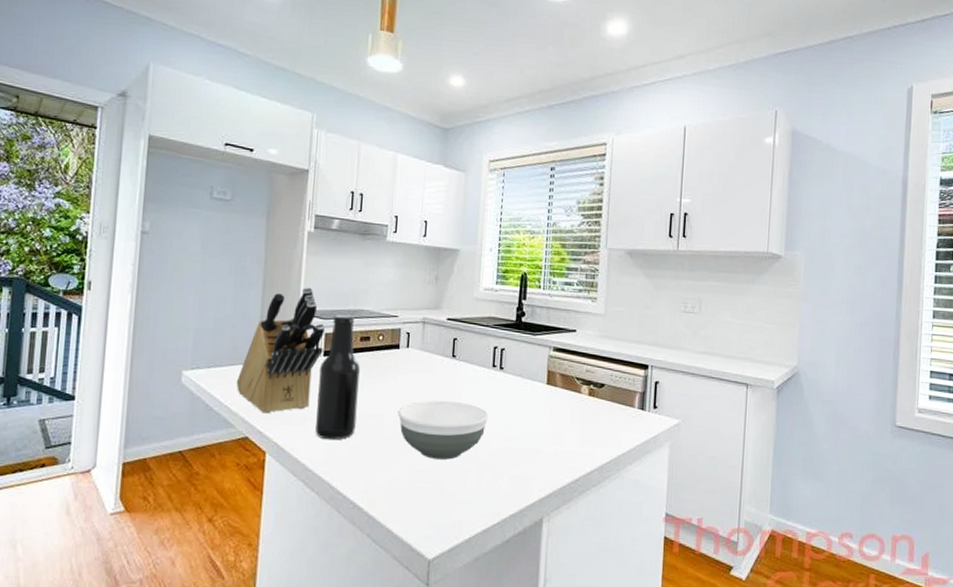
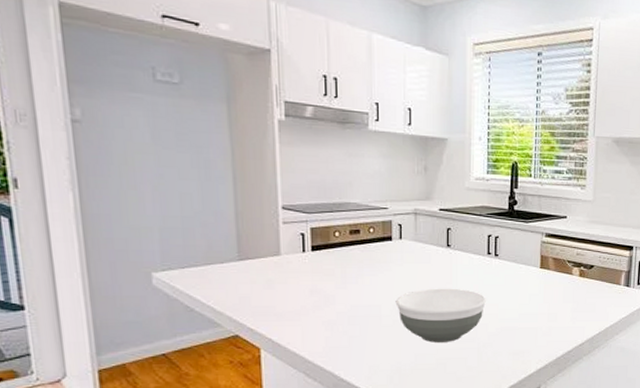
knife block: present [236,287,325,414] -> none [217,180,310,311]
beer bottle: present [315,315,360,440] -> none [309,208,353,332]

